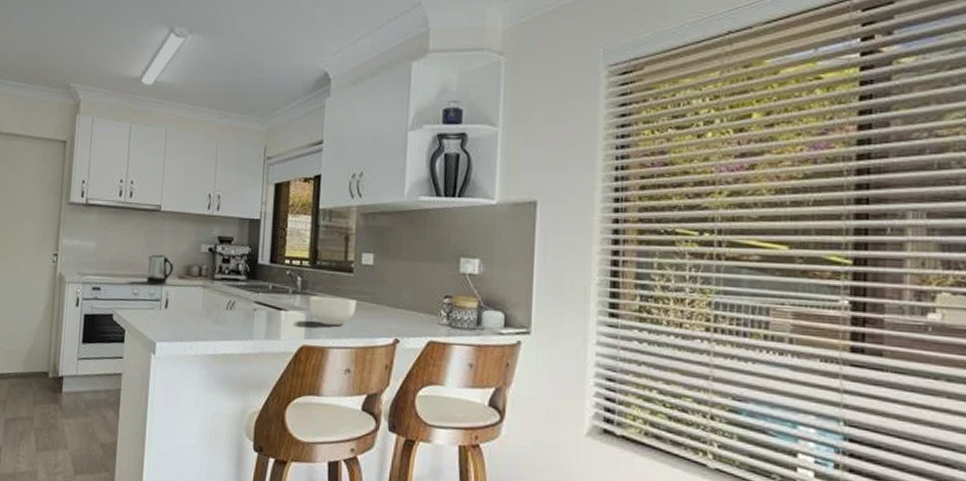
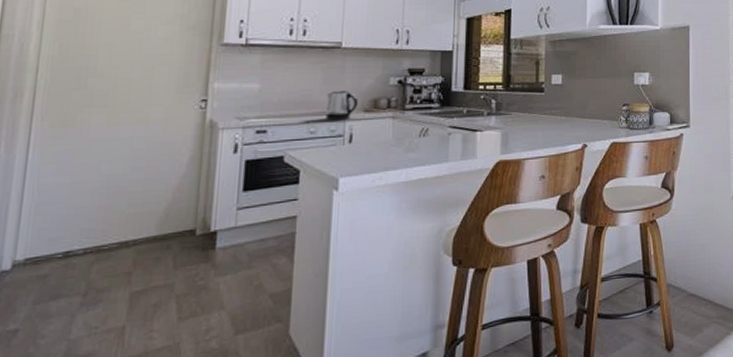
bowl: present [308,296,356,326] -> none [503,114,548,139]

